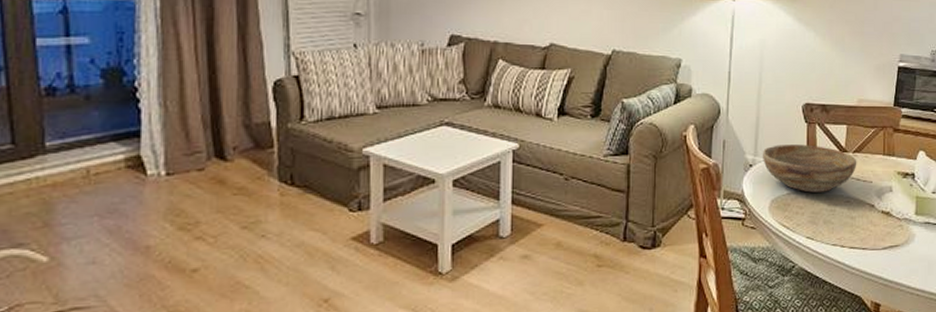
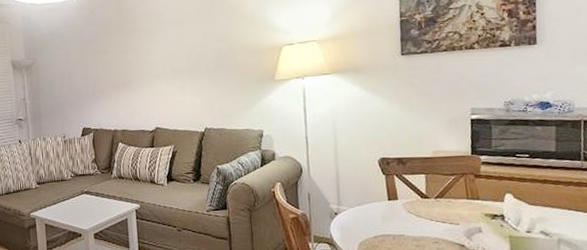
bowl: present [762,144,857,193] -> none [345,193,441,235]

